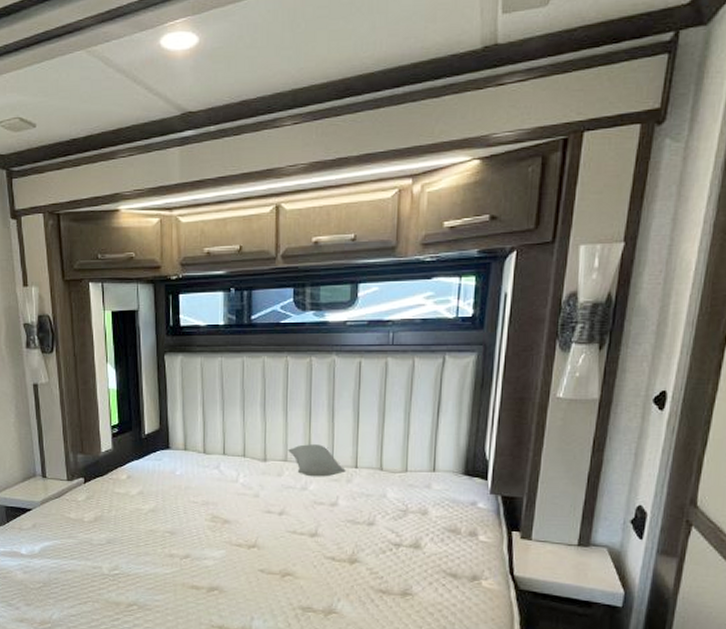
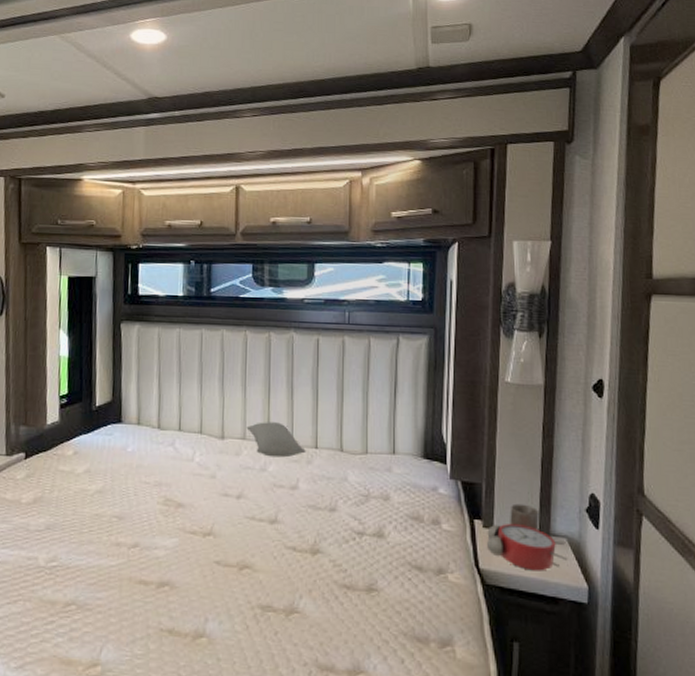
alarm clock: none [522,535,606,578] -> present [486,524,568,571]
cup: none [549,516,582,540] -> present [510,503,540,530]

